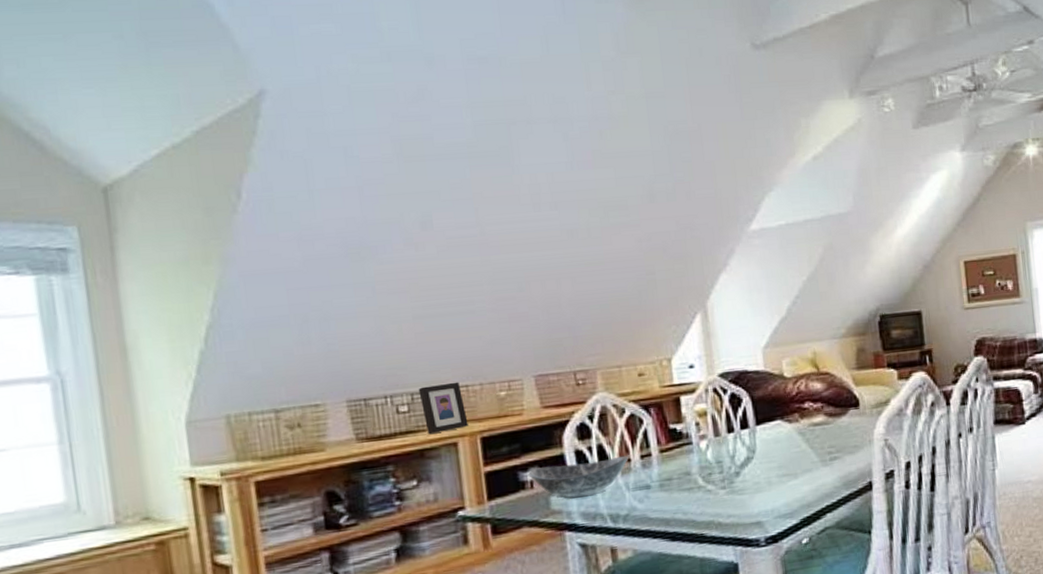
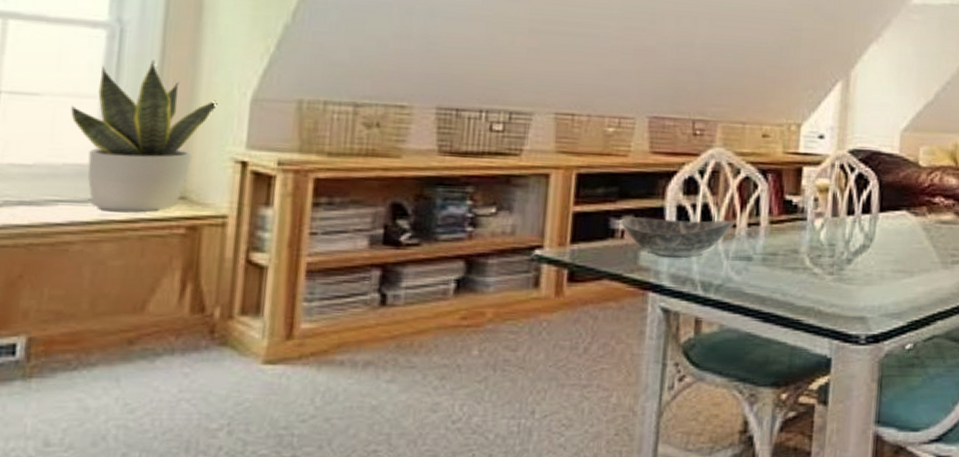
potted plant: none [35,402,158,541] -> present [71,59,218,213]
picture frame: present [418,381,469,435] -> none [518,107,567,161]

